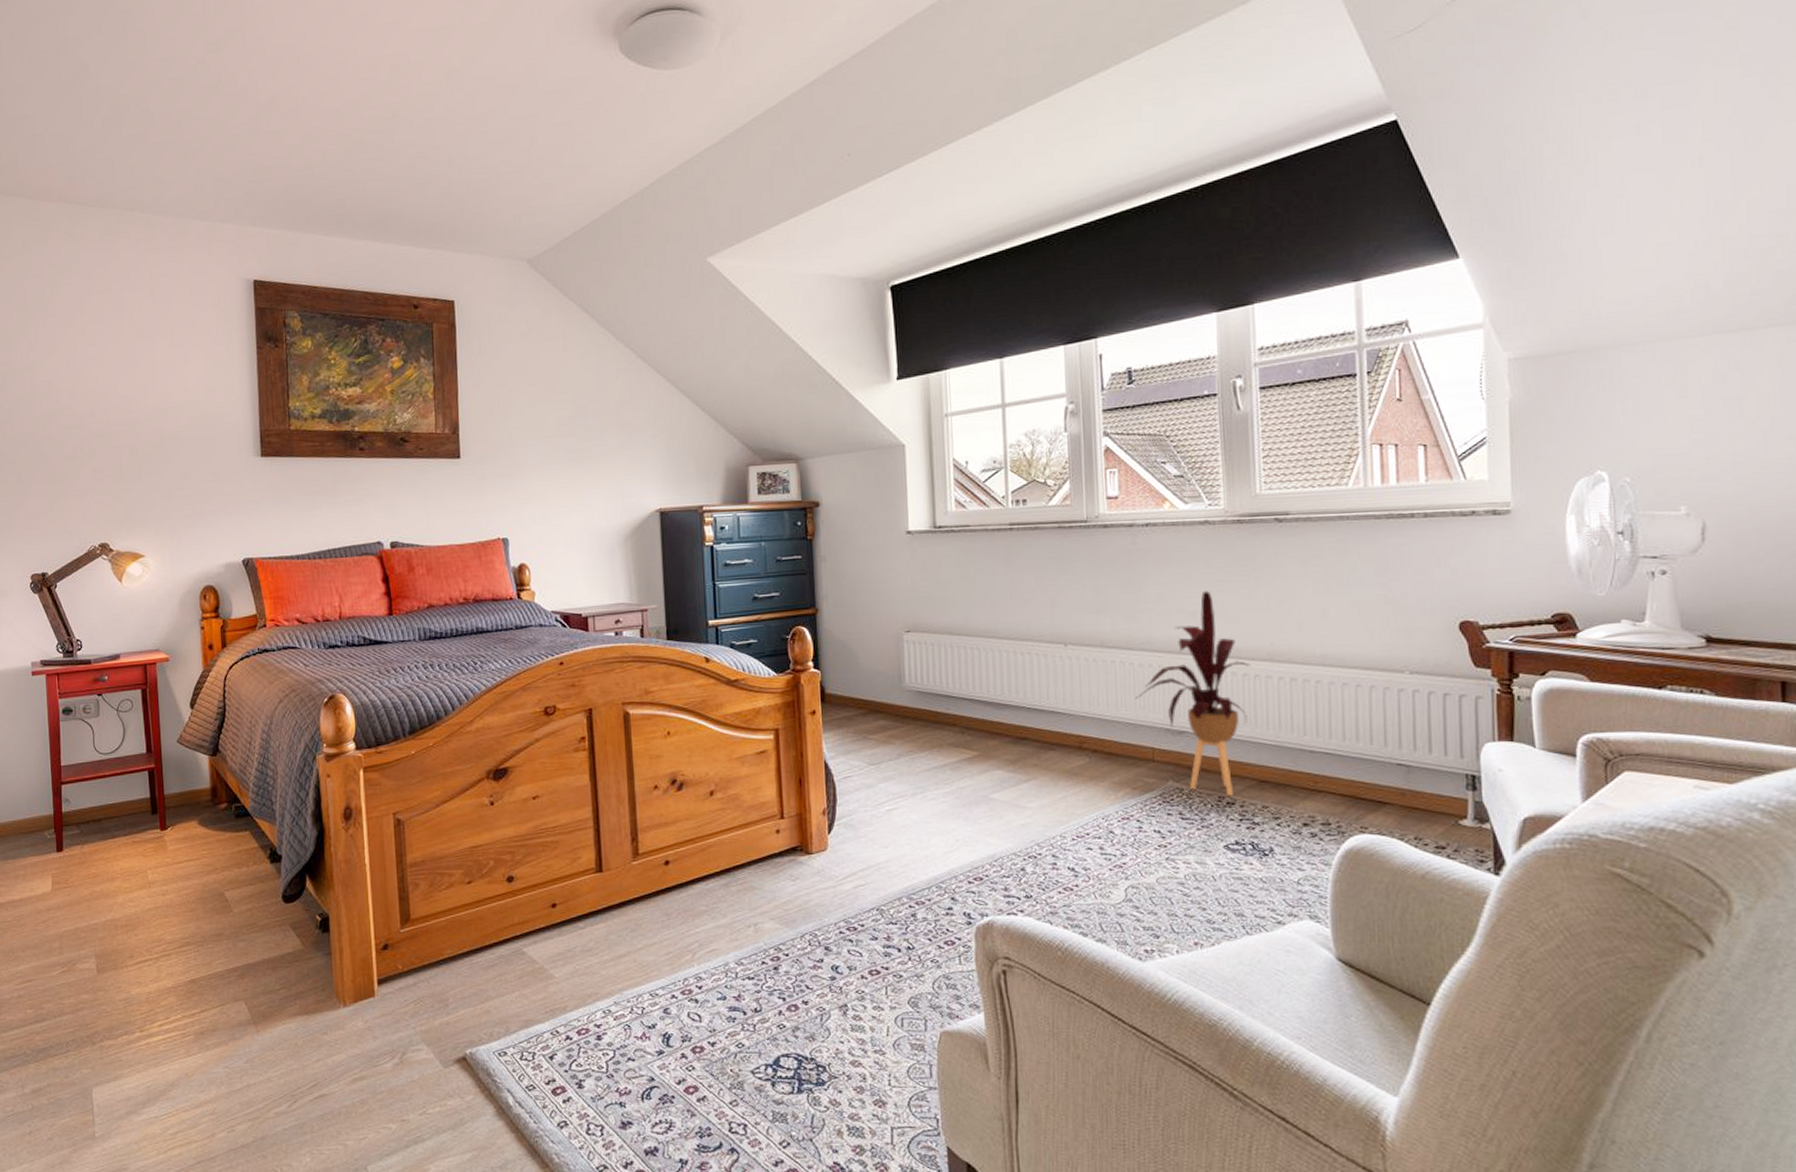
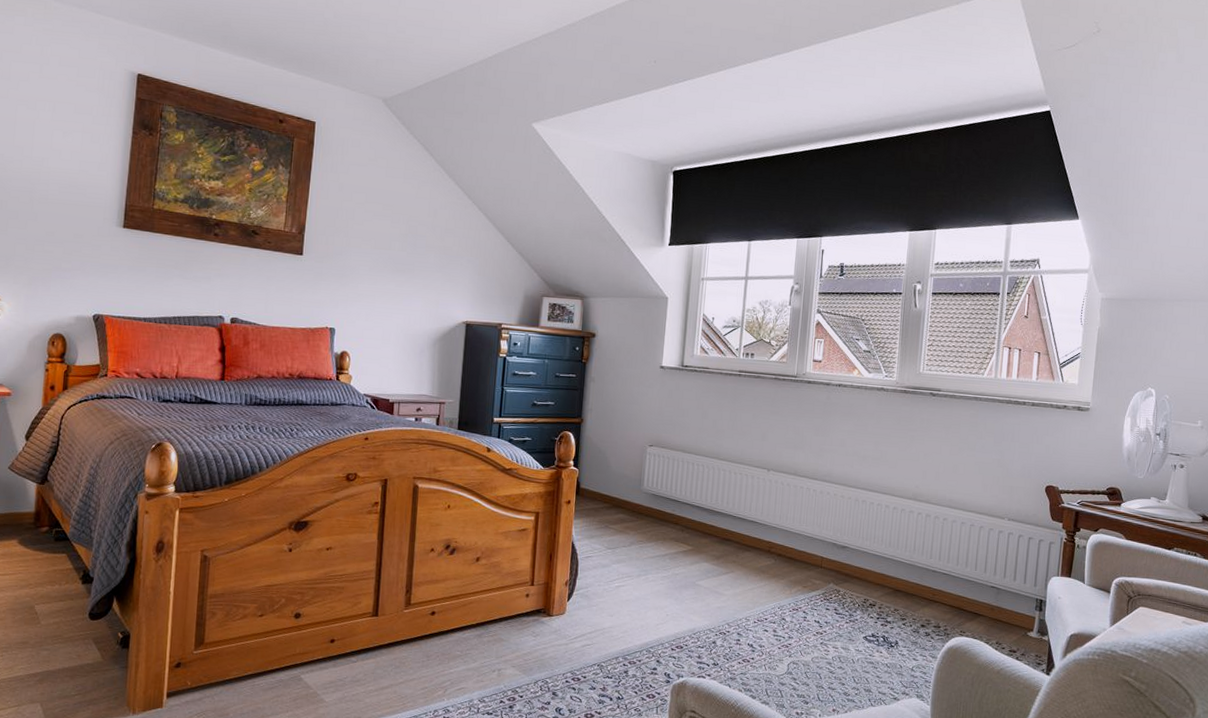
house plant: present [1134,590,1251,796] -> none [814,441,900,600]

